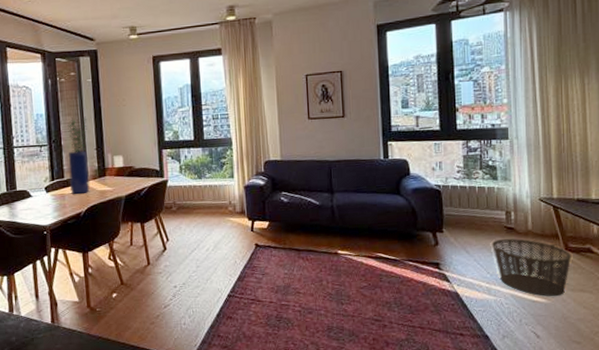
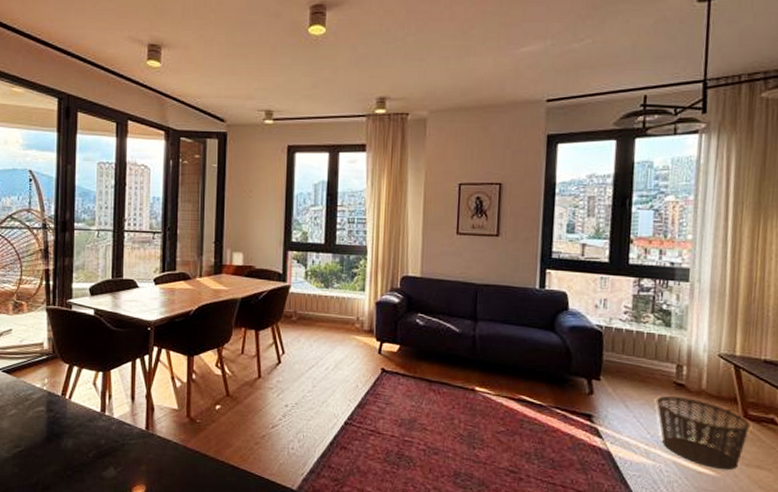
vase: present [67,116,90,194] -> none [181,205,207,291]

